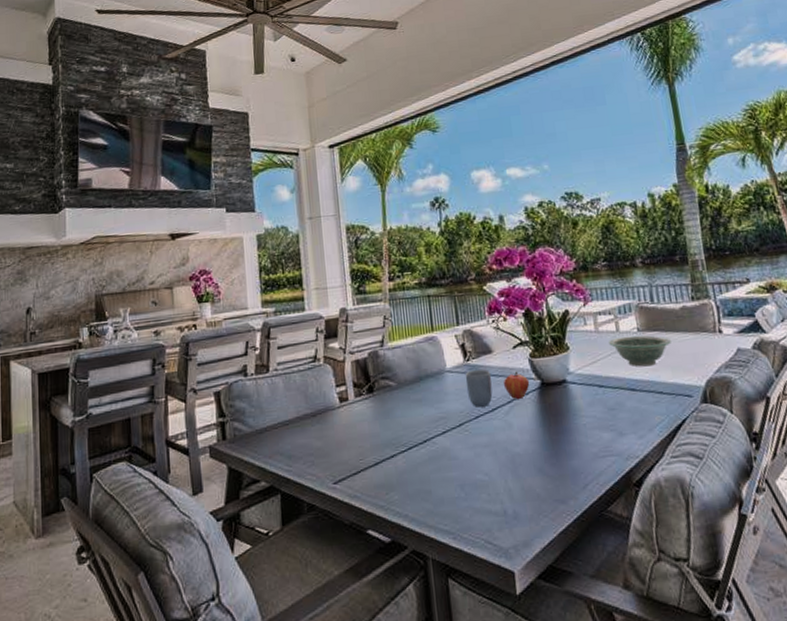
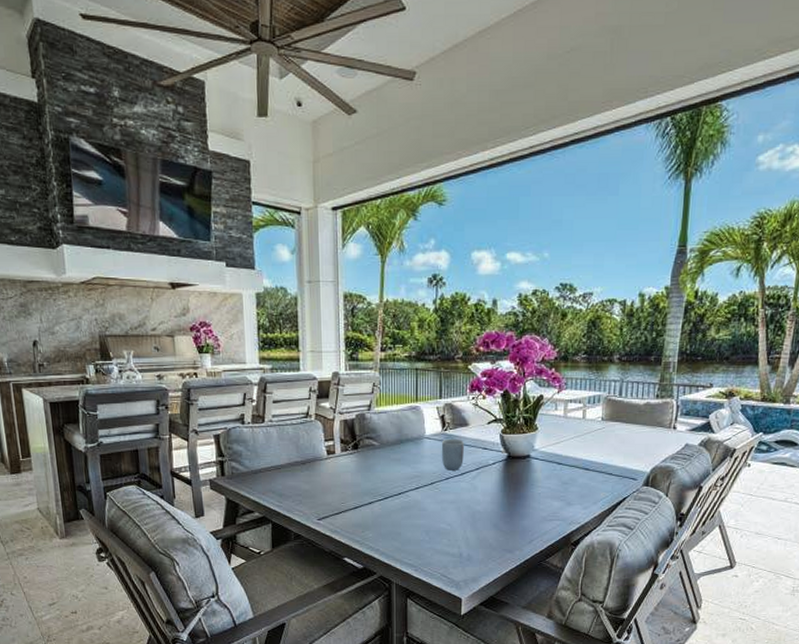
fruit: present [503,371,530,400] -> none [474,443,498,468]
bowl: present [609,335,671,367] -> none [574,423,629,451]

